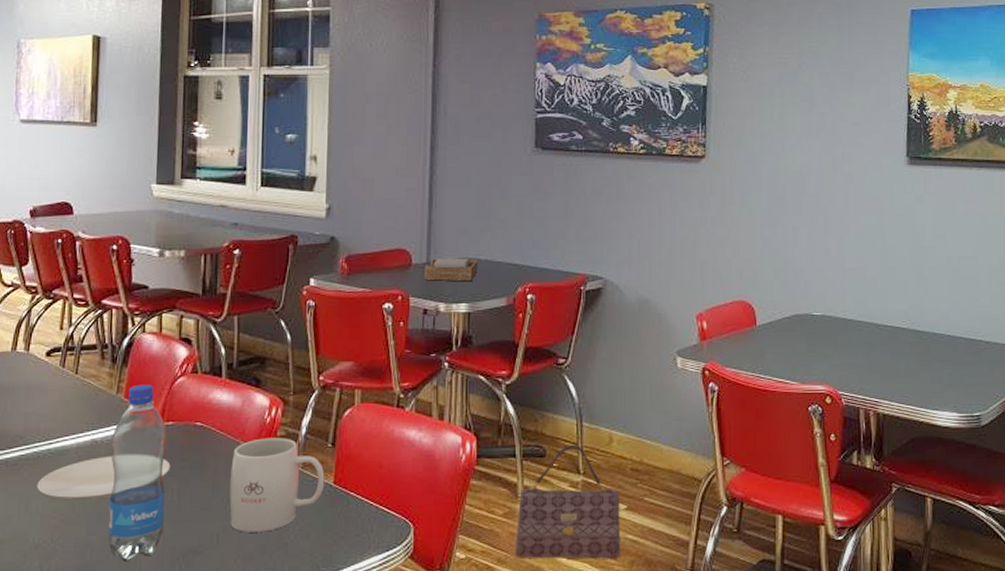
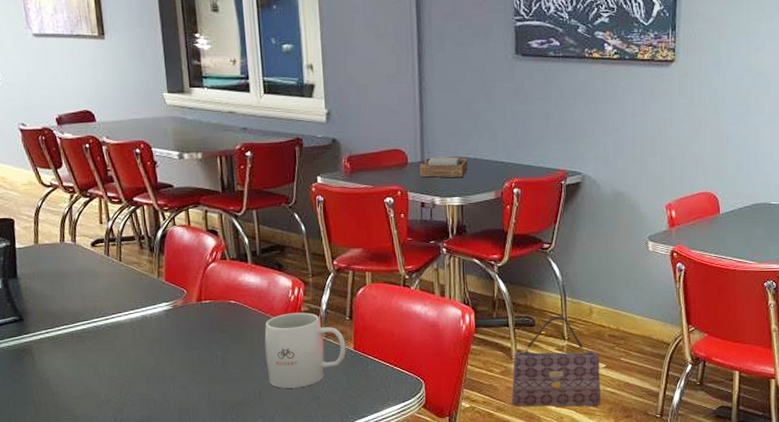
plate: present [37,455,171,500] -> none [101,328,213,364]
bottle: present [108,384,167,562] -> none [159,269,214,412]

